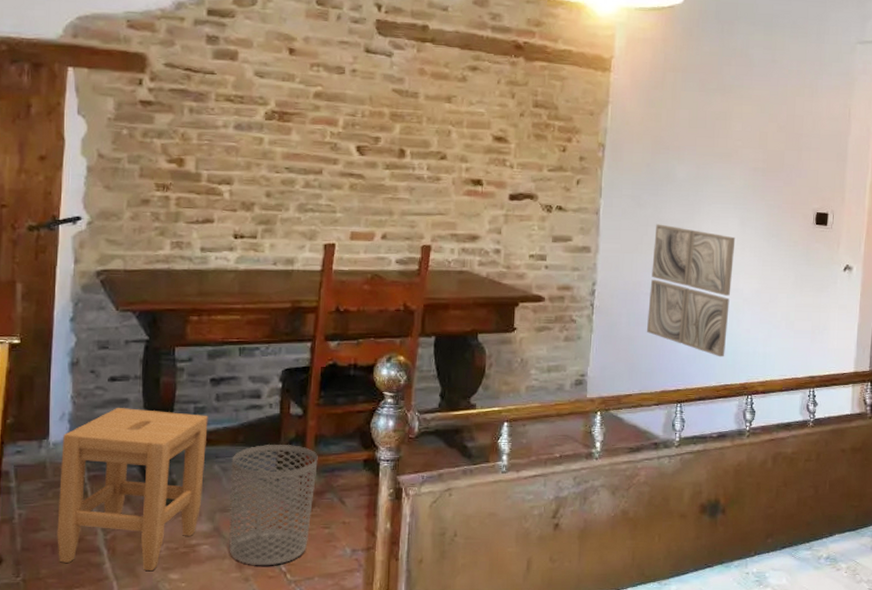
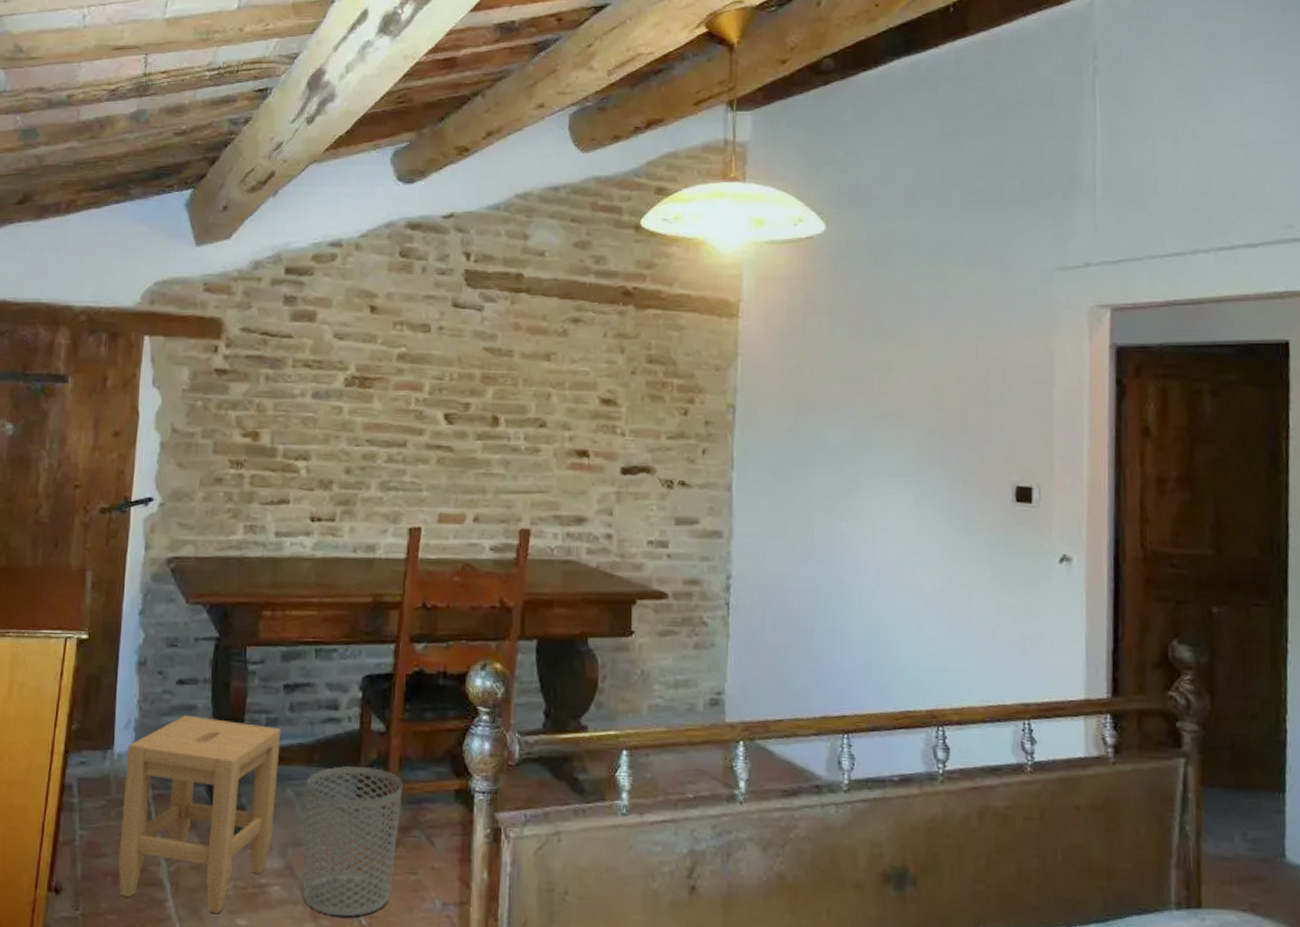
wall art: present [647,224,736,357] -> none [799,502,909,675]

